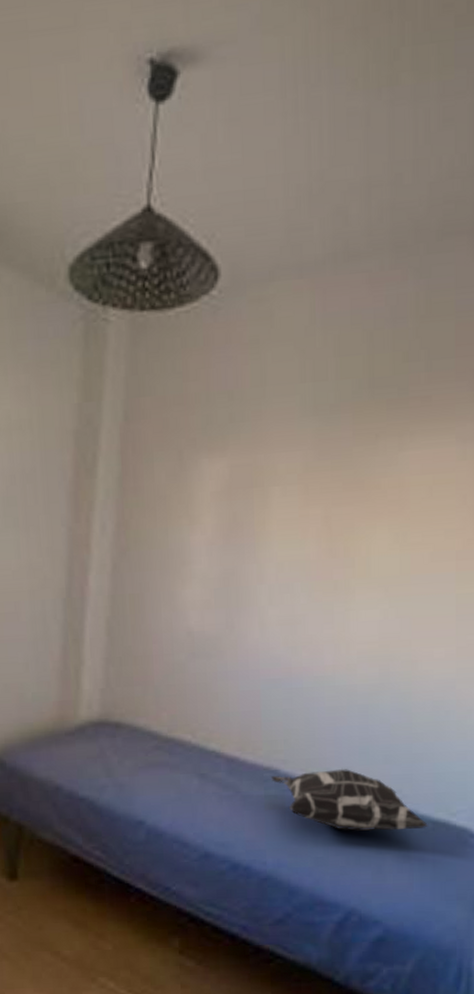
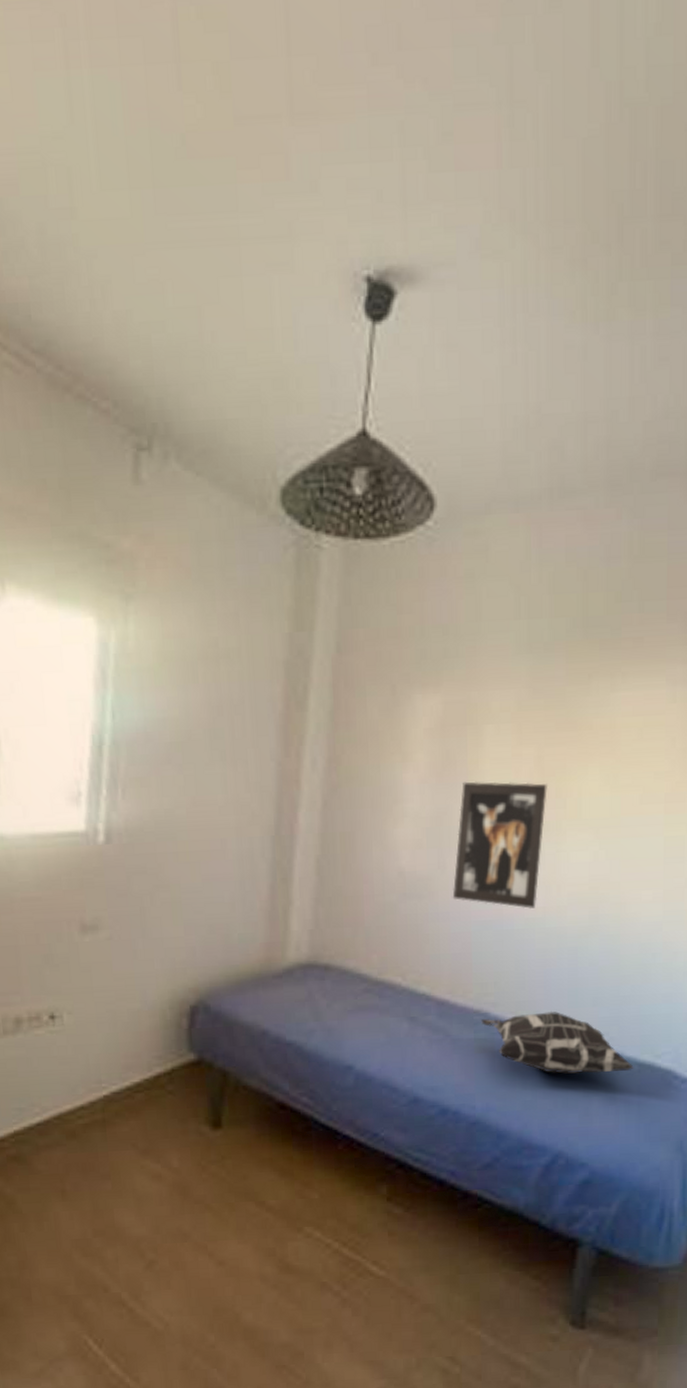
wall art: none [241,542,335,667] -> present [452,781,547,909]

